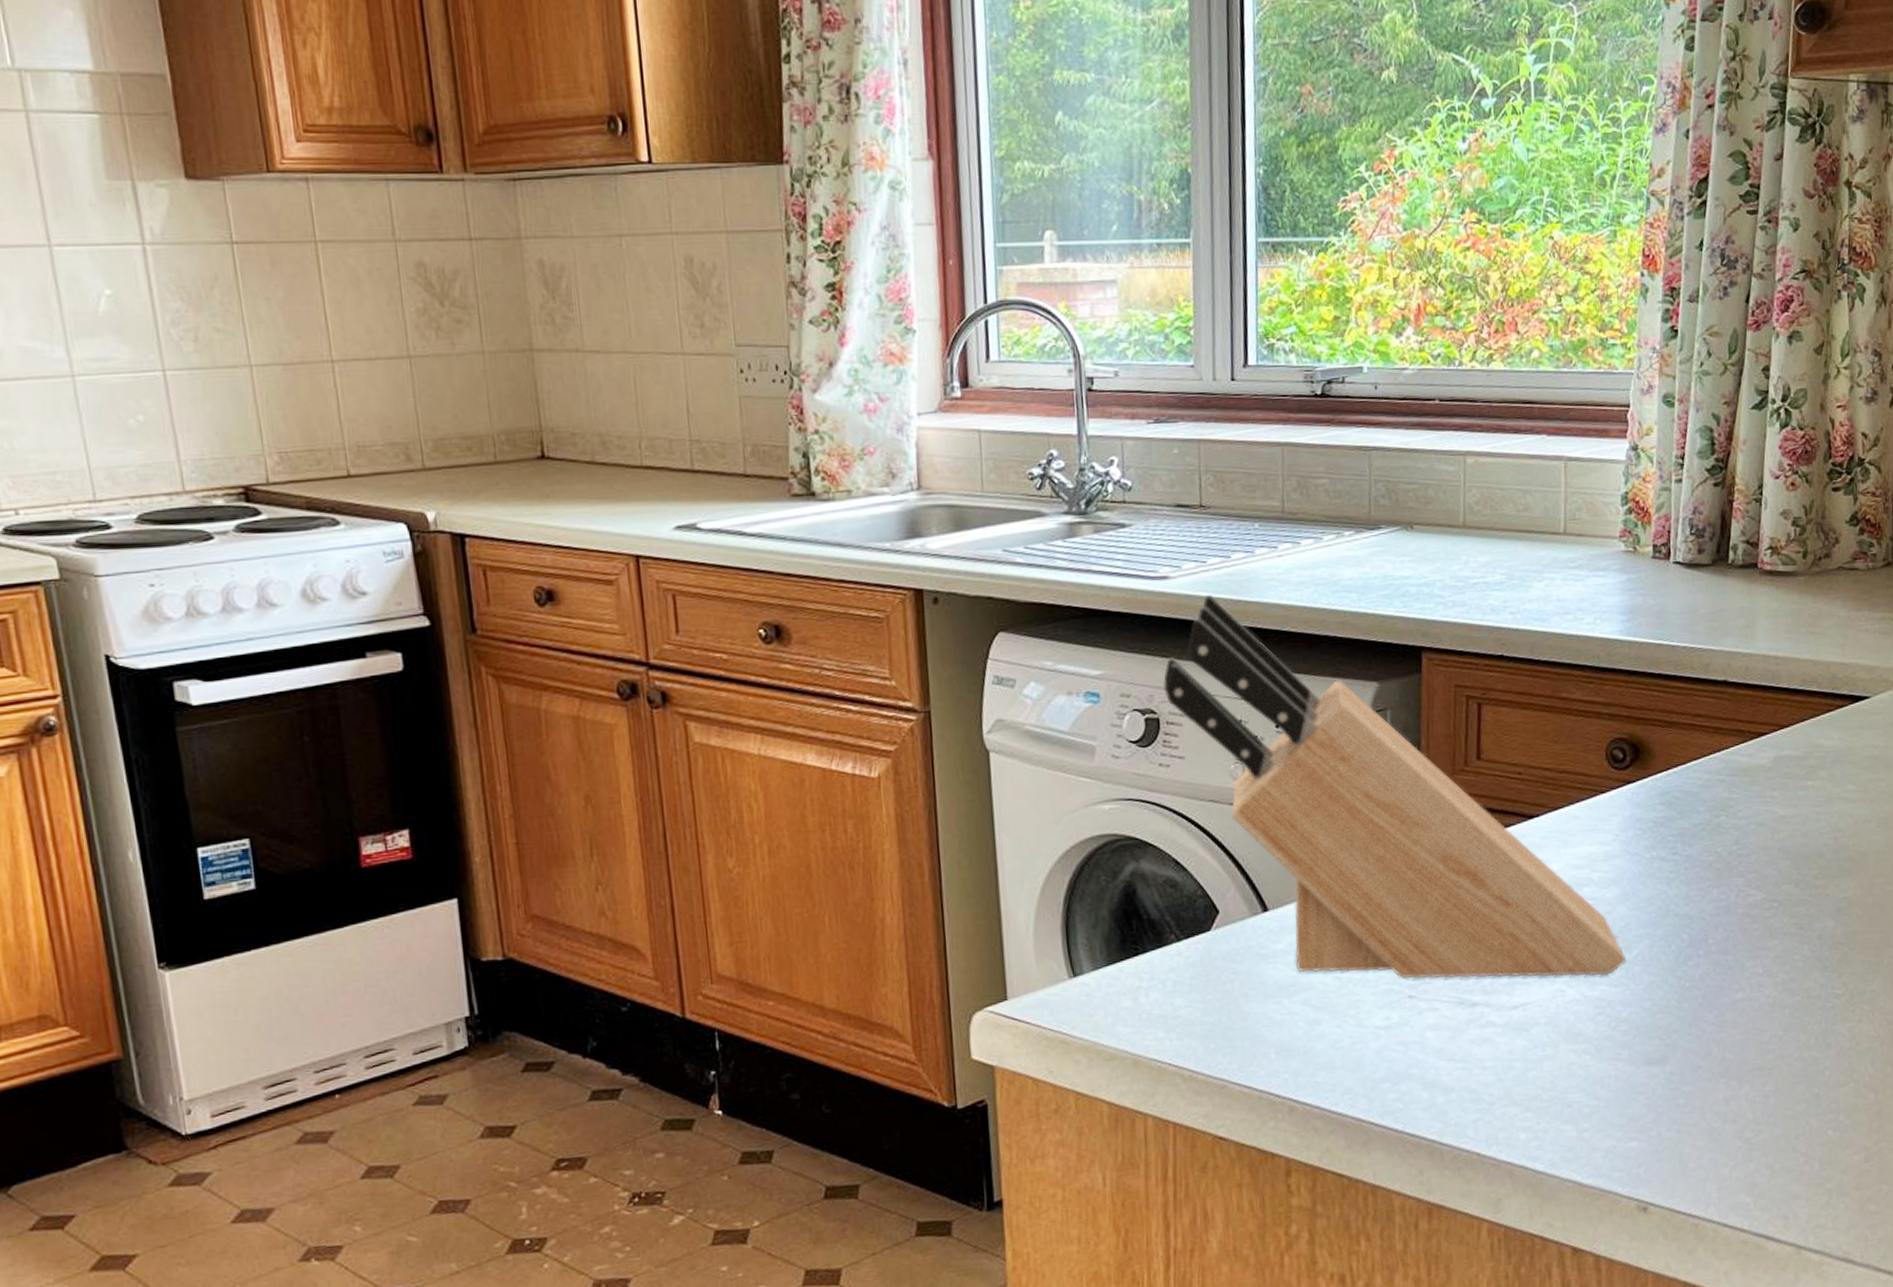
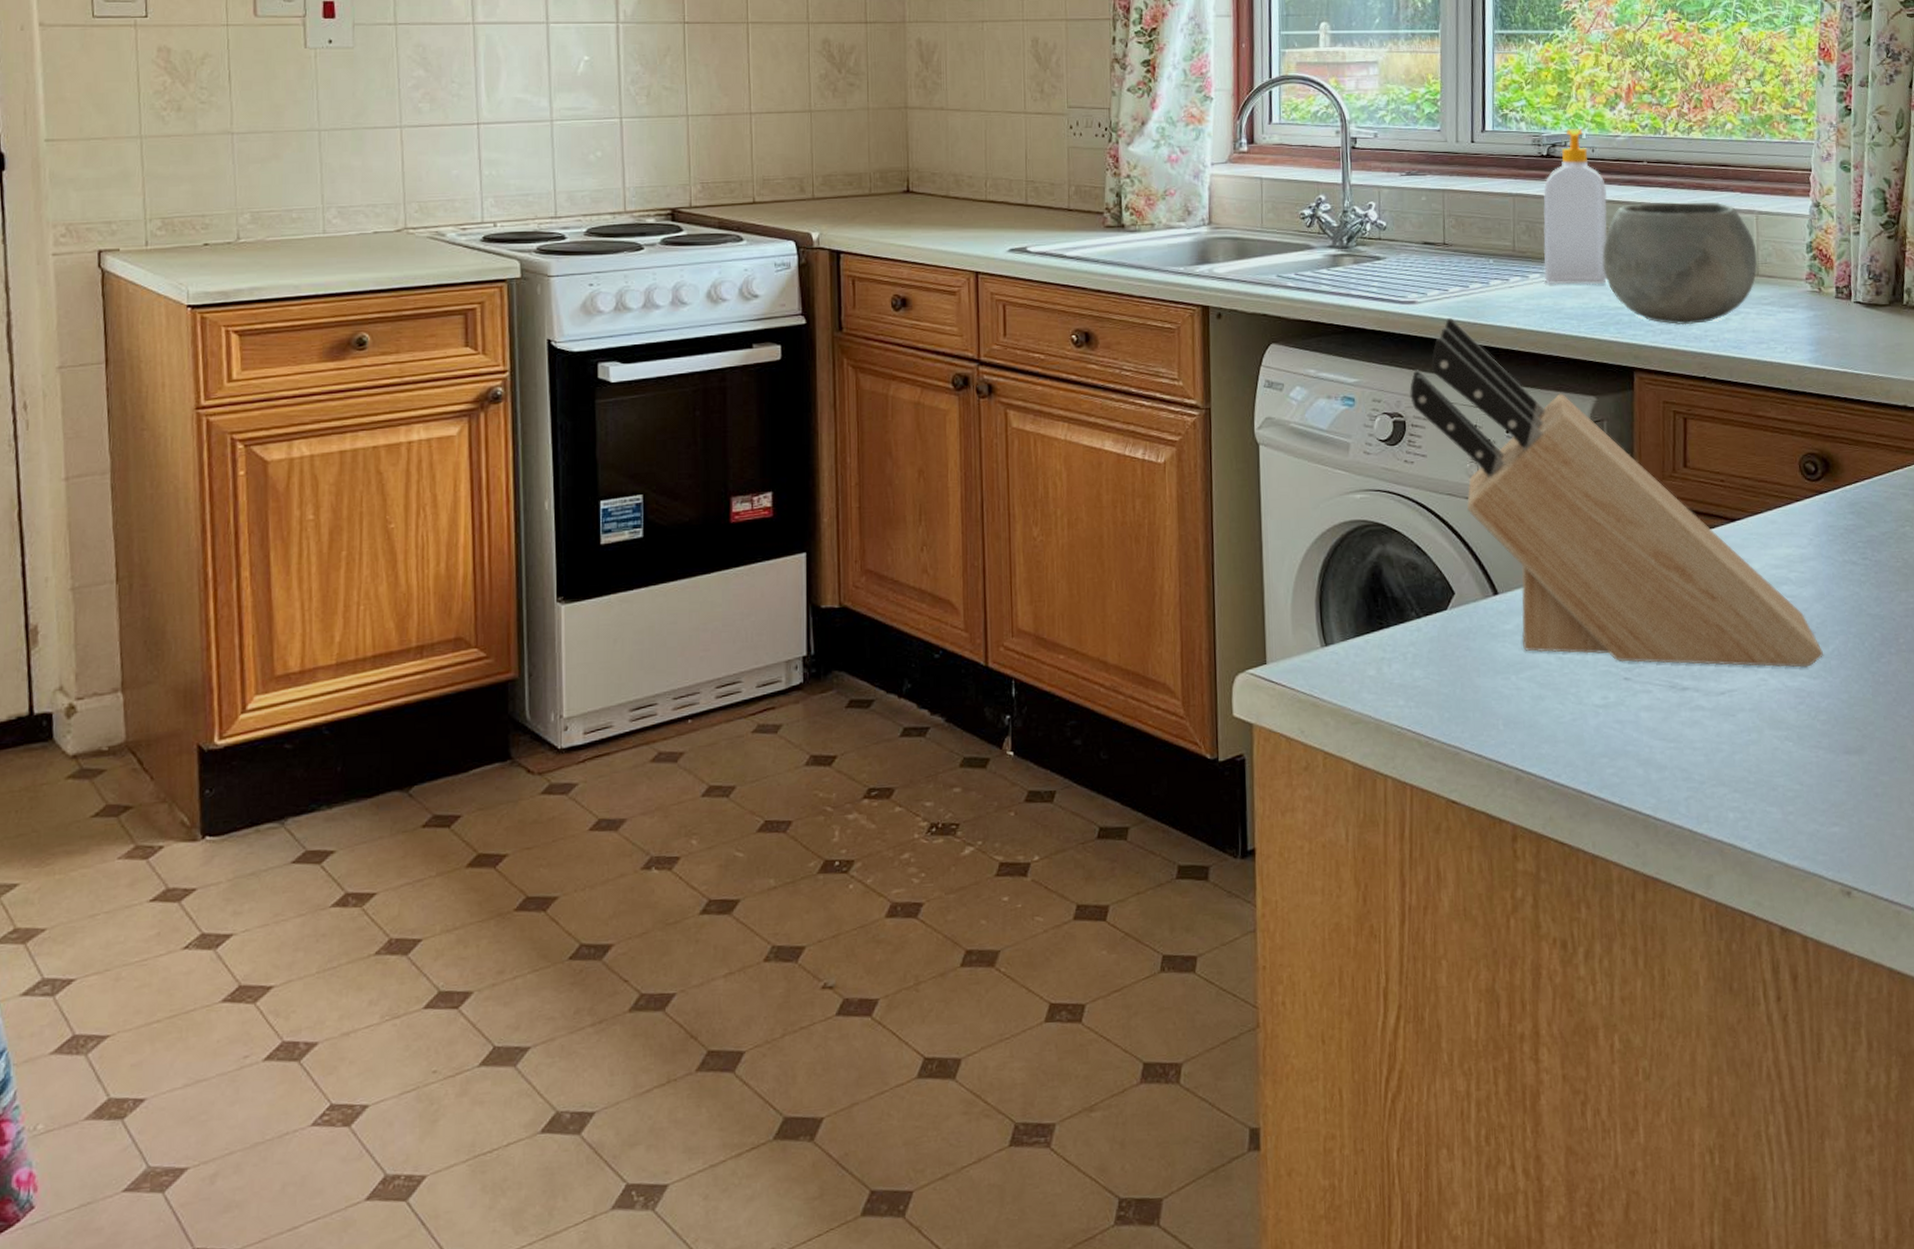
soap bottle: none [1317,361,1393,552] -> present [1543,129,1608,285]
bowl: none [1386,447,1565,596] -> present [1602,202,1758,325]

